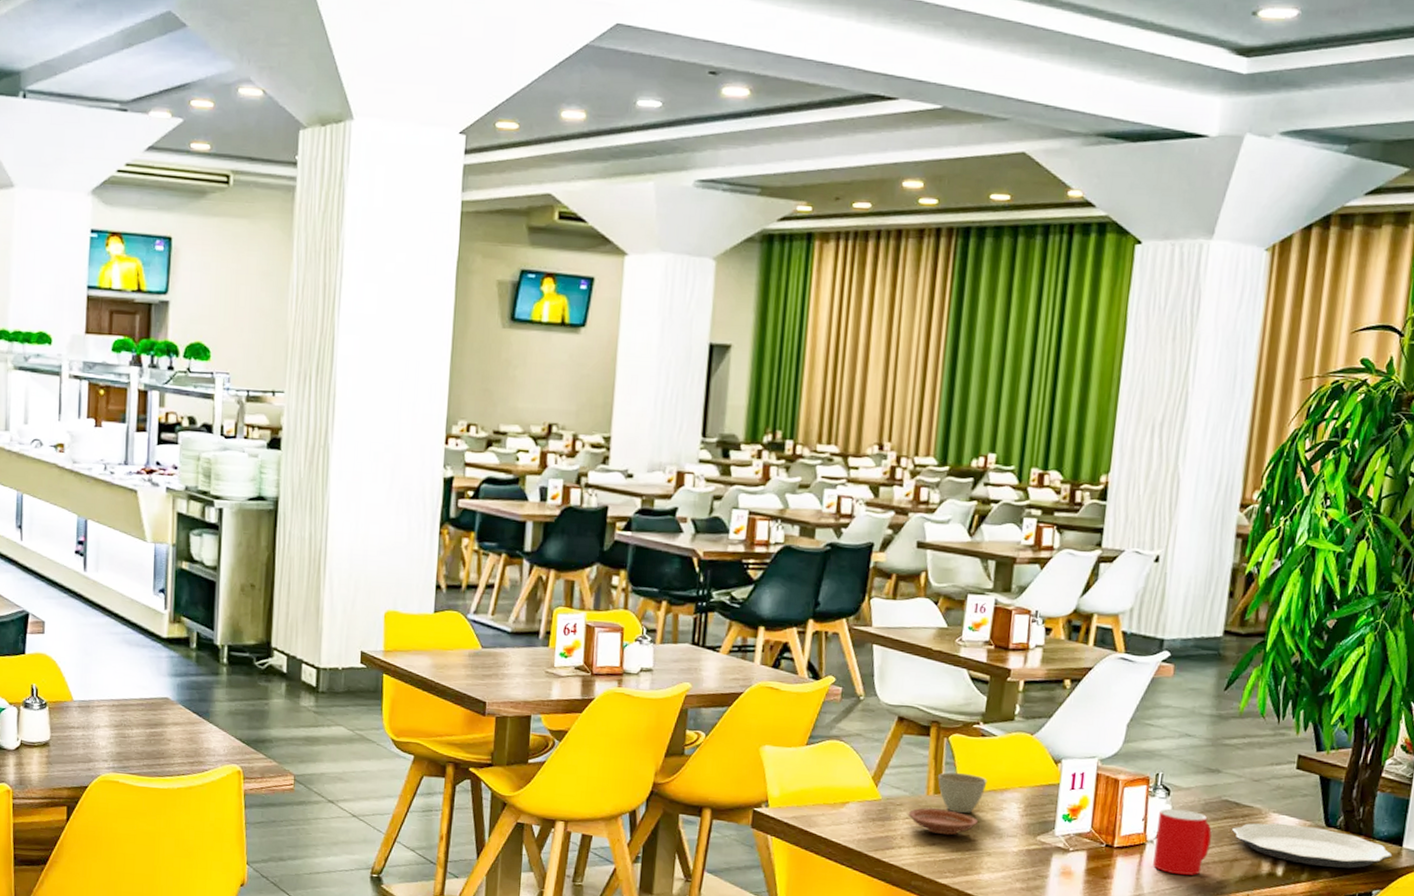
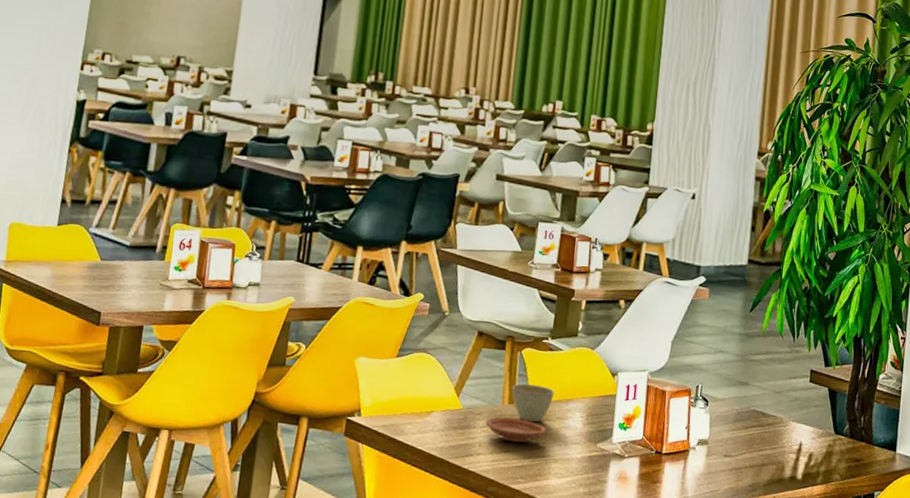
cup: present [1153,808,1212,875] -> none [695,417,743,479]
plate: present [1231,823,1393,869] -> none [759,431,889,472]

